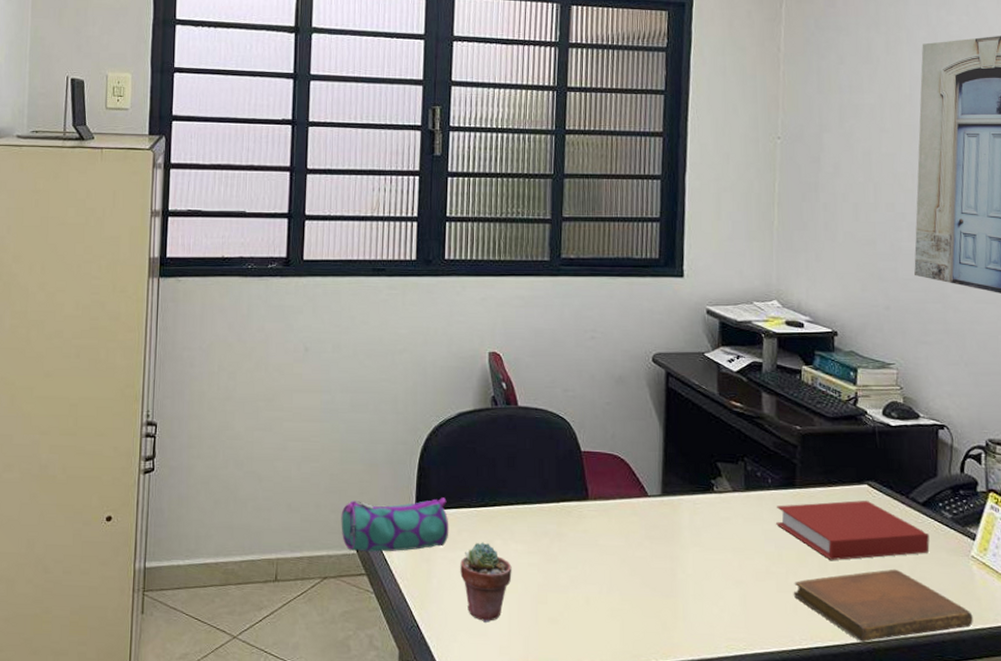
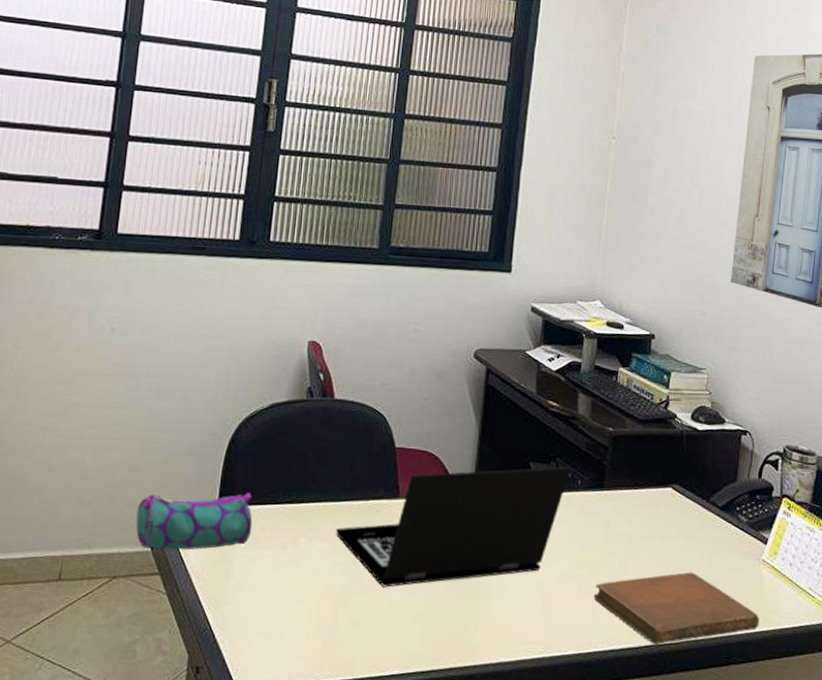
potted succulent: present [460,542,512,623] -> none [260,540,315,625]
laptop: none [528,466,760,586] -> present [335,466,571,587]
book: present [776,500,930,560] -> none [582,503,725,563]

